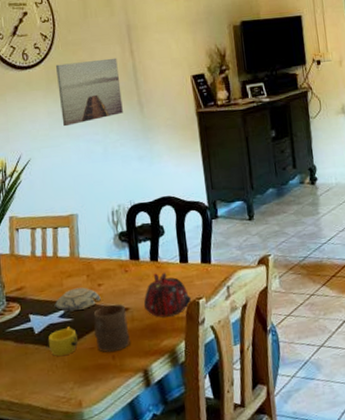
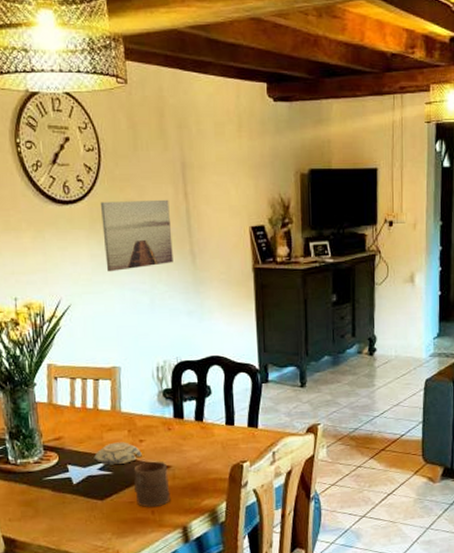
cup: present [48,327,78,356] -> none [86,480,117,507]
teapot: present [144,272,191,318] -> none [187,433,235,478]

